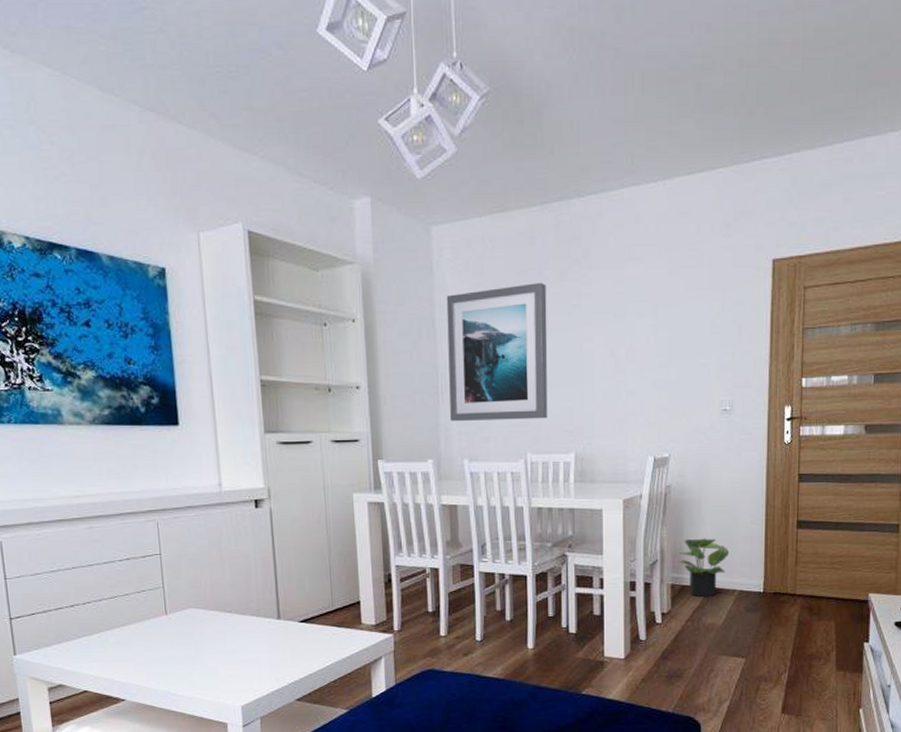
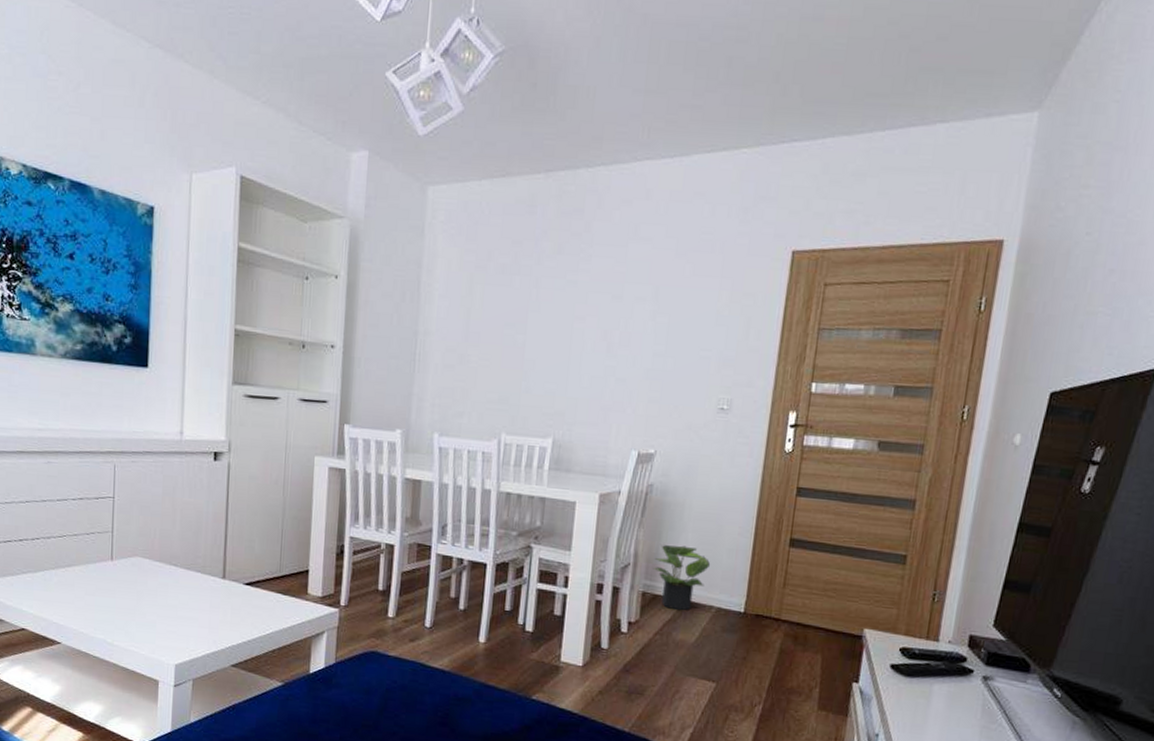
wall art: present [446,282,548,422] -> none [425,253,542,399]

